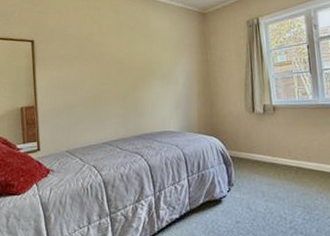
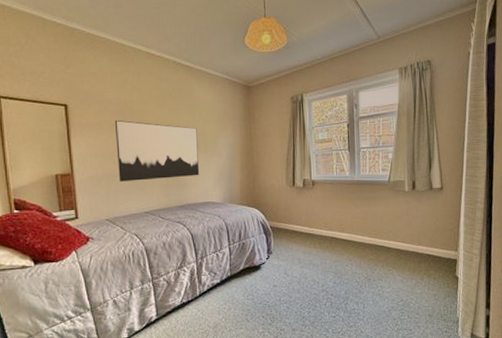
wall art: none [76,52,157,113] -> present [114,119,200,182]

